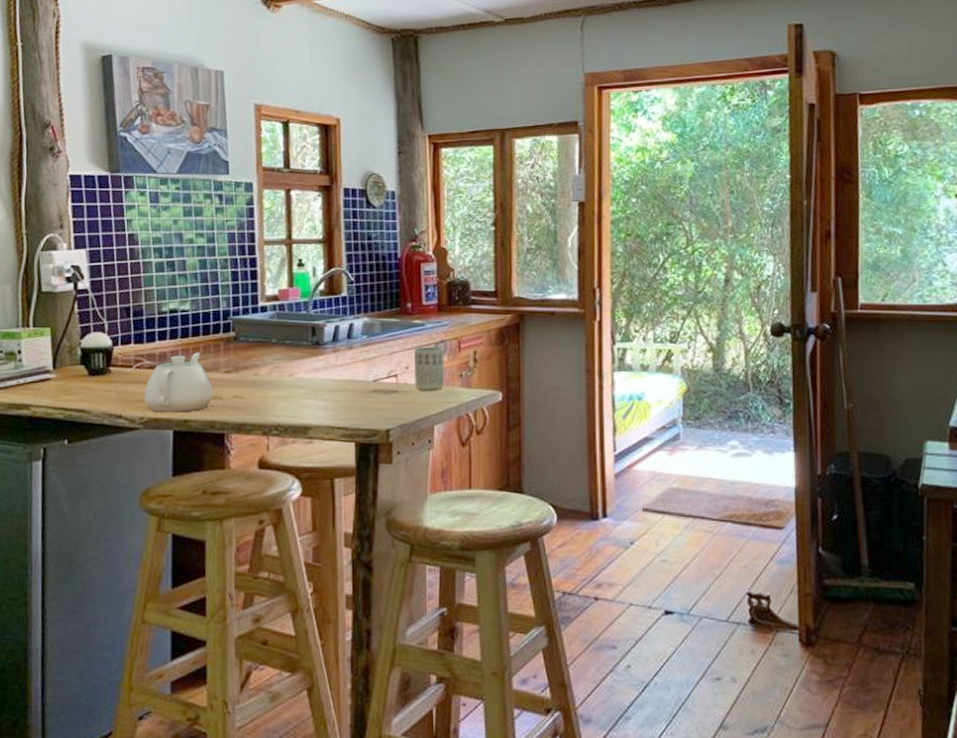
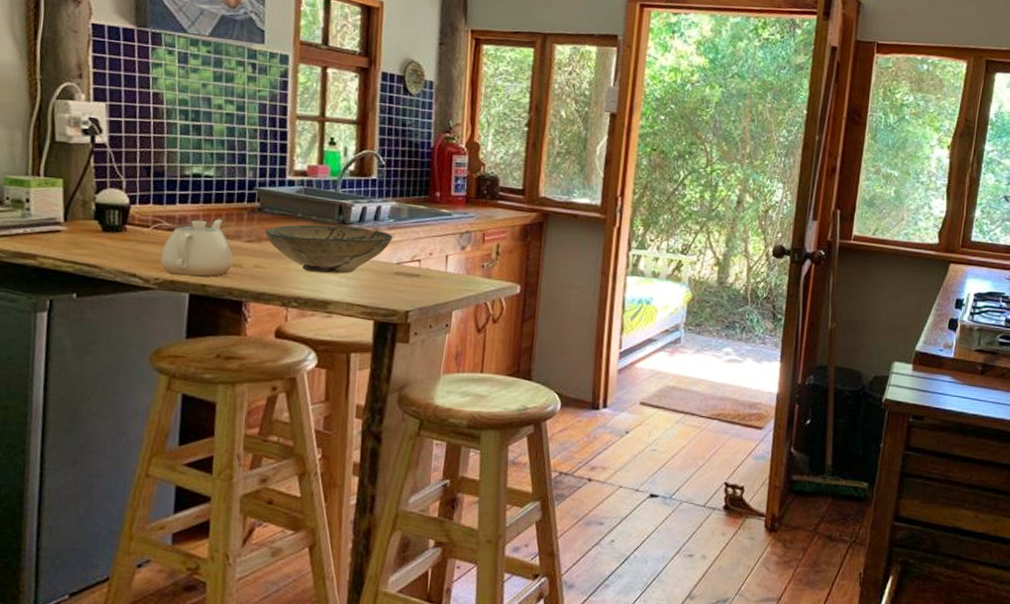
bowl: none [242,347,368,398] -> present [265,224,393,274]
cup: present [415,346,444,392] -> none [437,235,468,280]

